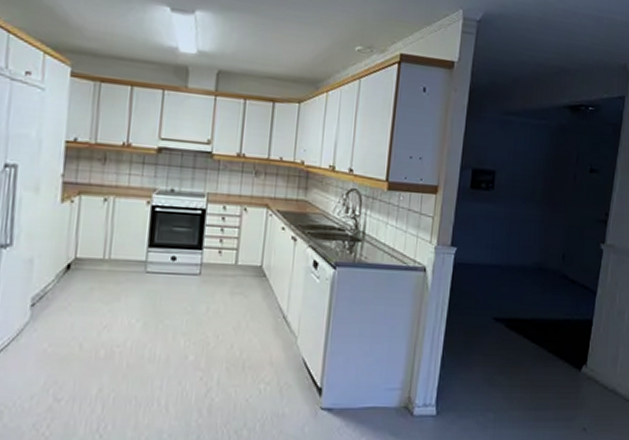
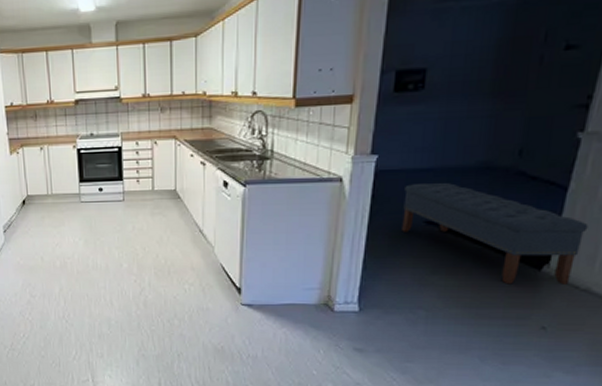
bench: none [475,279,611,385] -> present [402,183,588,285]

